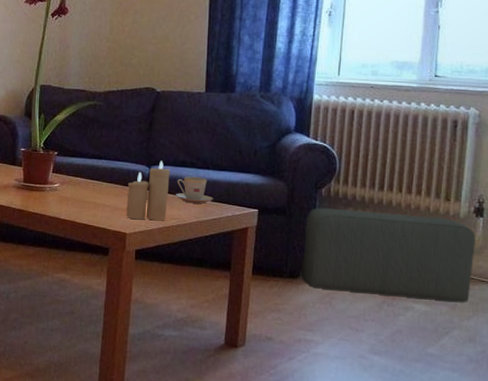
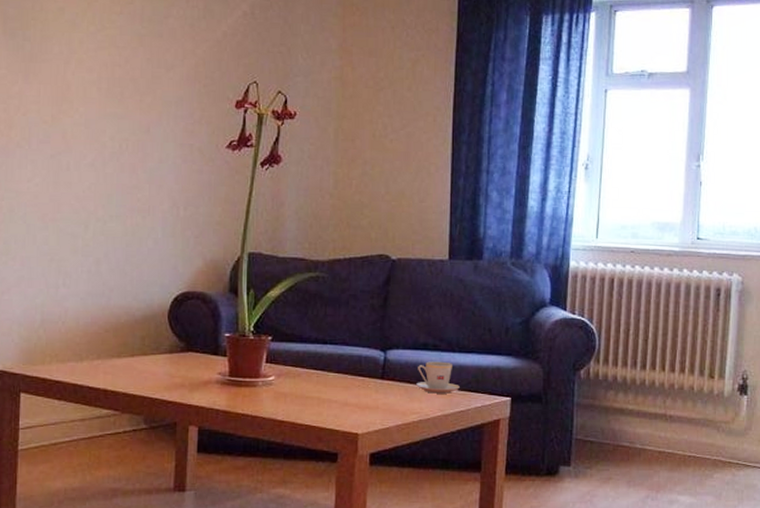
candle: present [126,160,170,221] -> none [358,343,409,417]
pouf: present [301,207,475,303] -> none [559,392,740,491]

